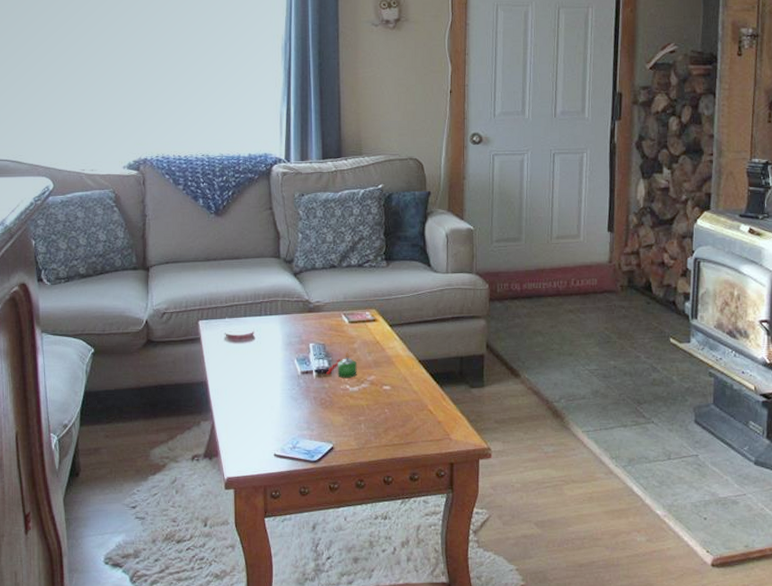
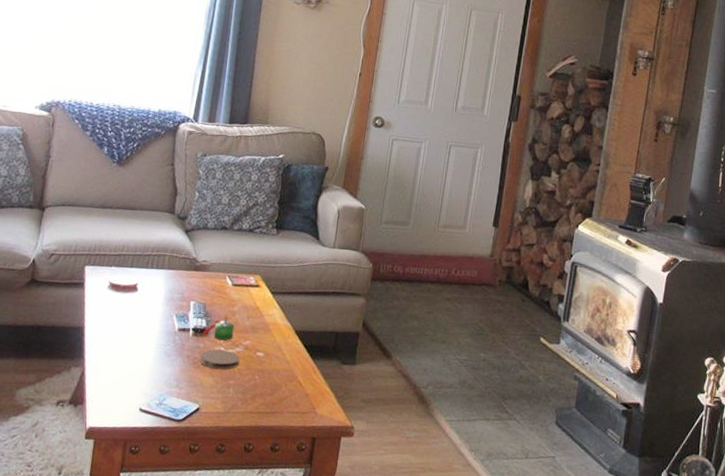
coaster: none [327,388,367,408] -> present [199,349,240,370]

